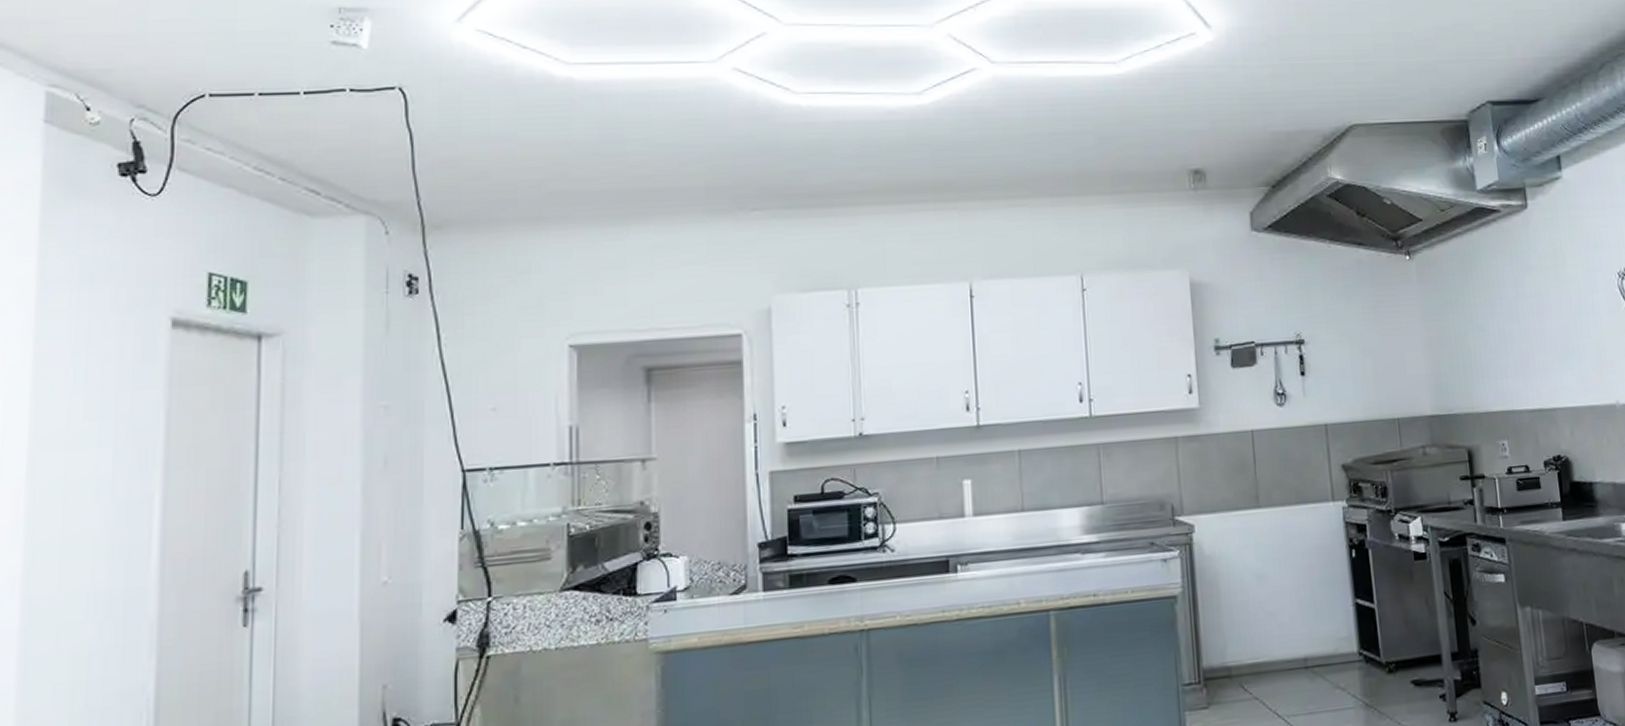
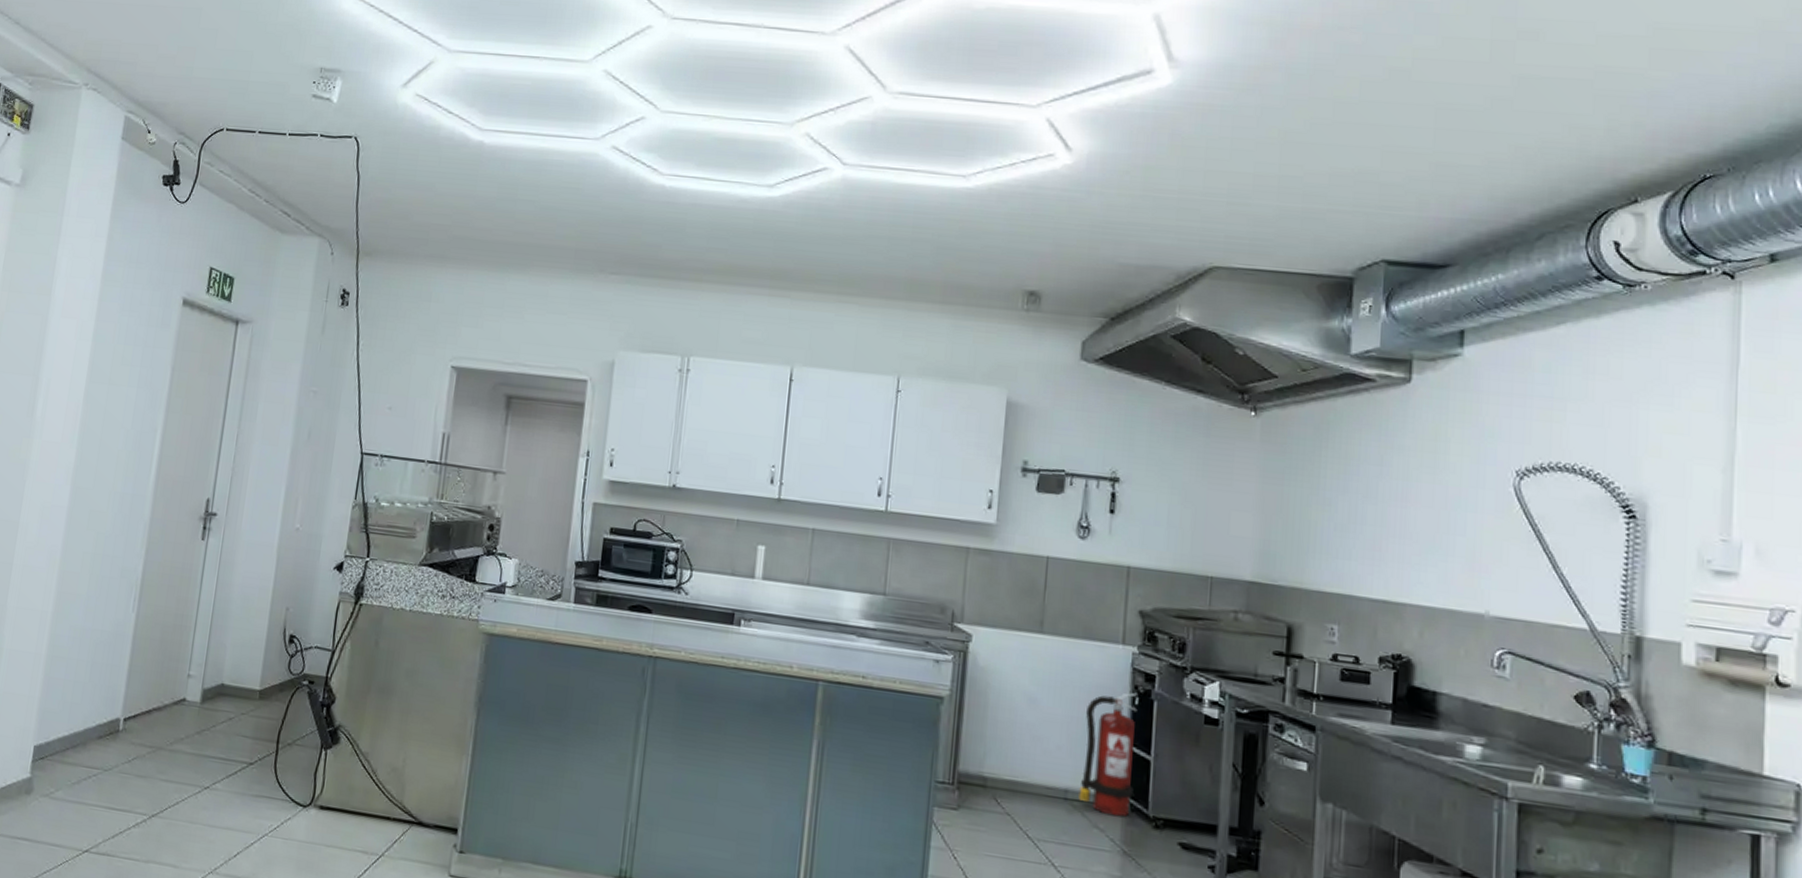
fire extinguisher: none [1311,545,1365,673] -> present [1078,692,1138,817]

